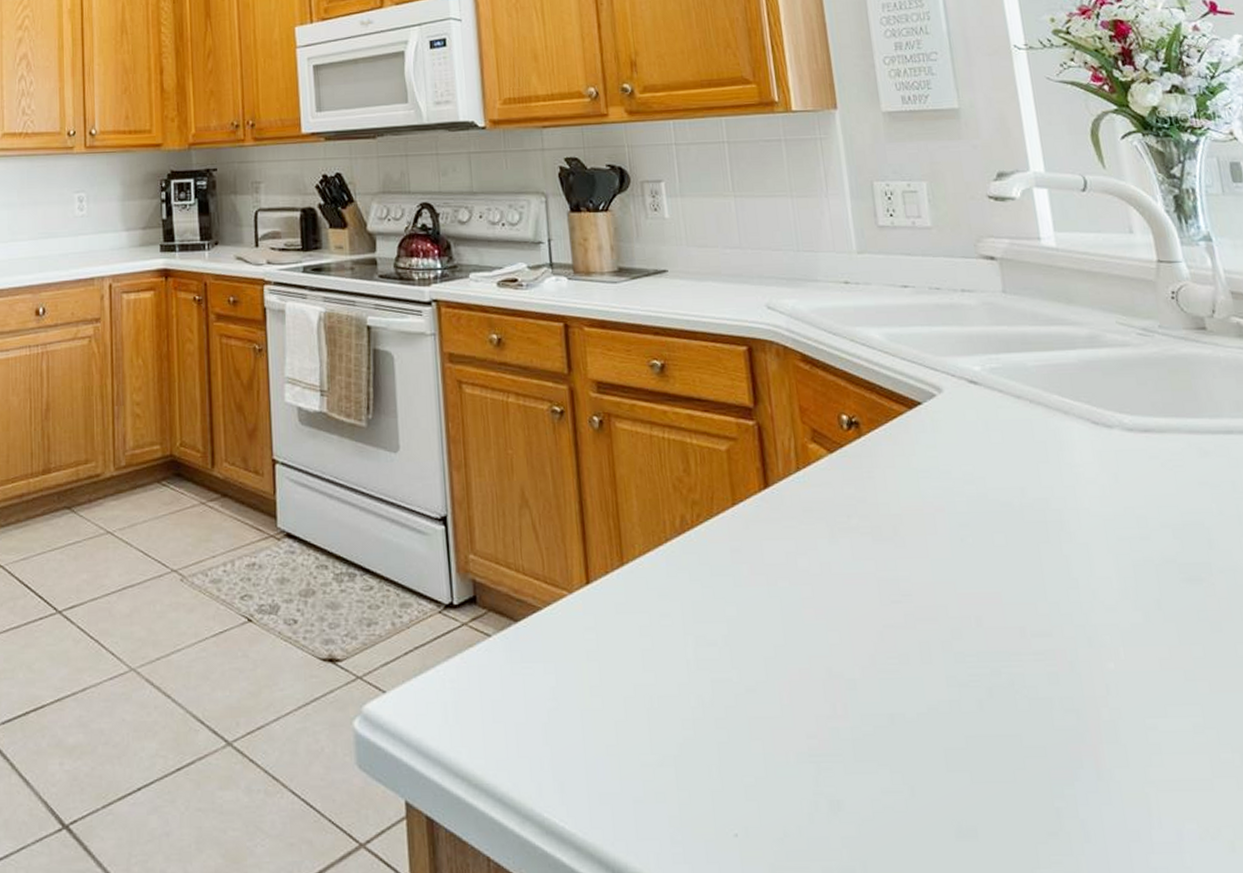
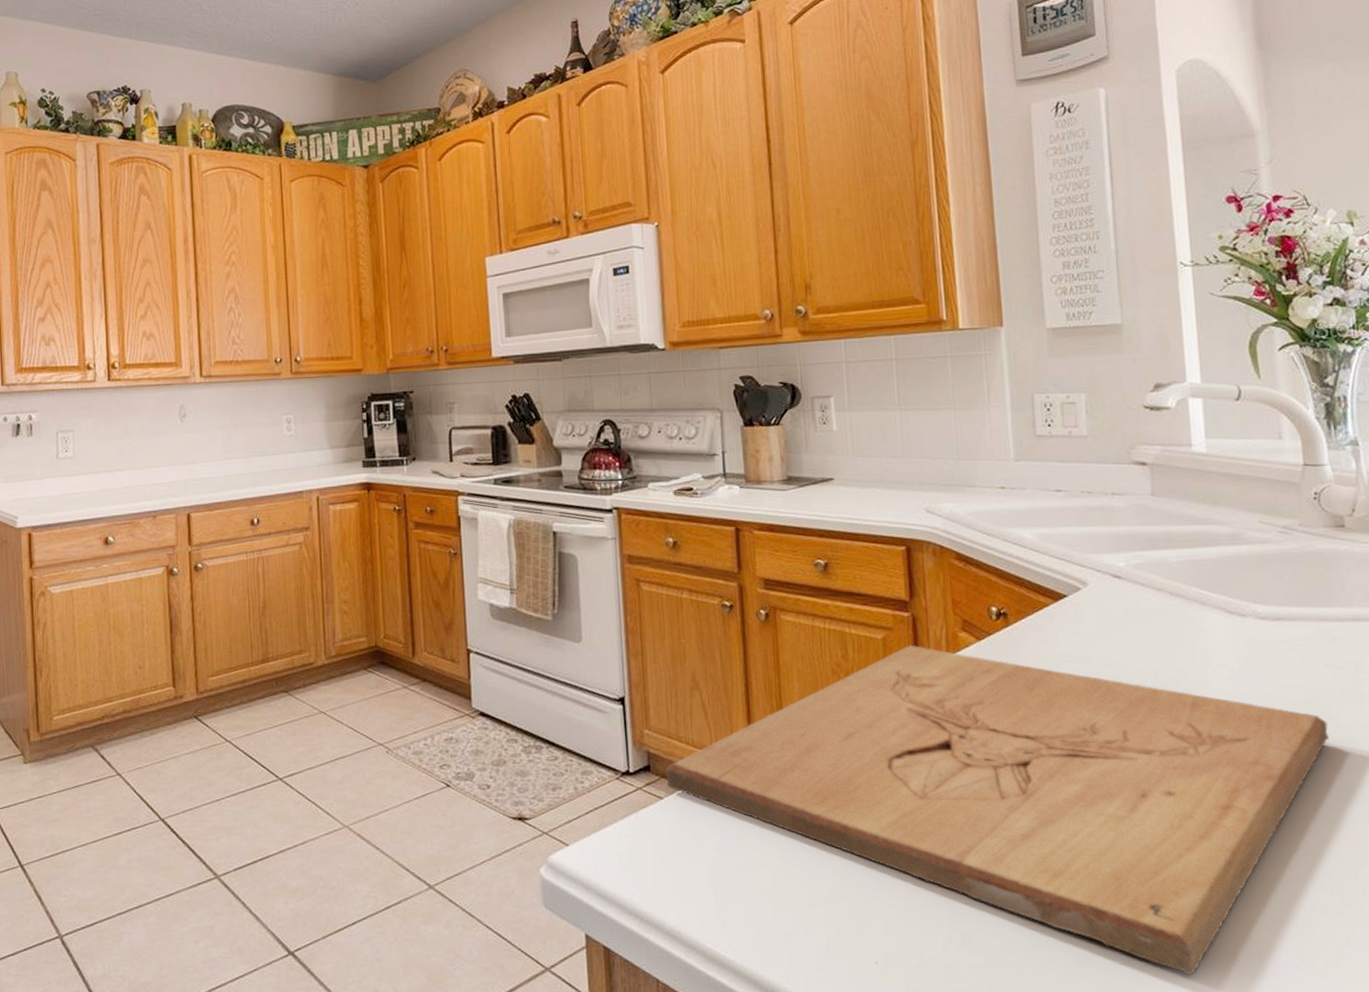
cutting board: none [494,457,1212,850] -> present [666,645,1329,976]

